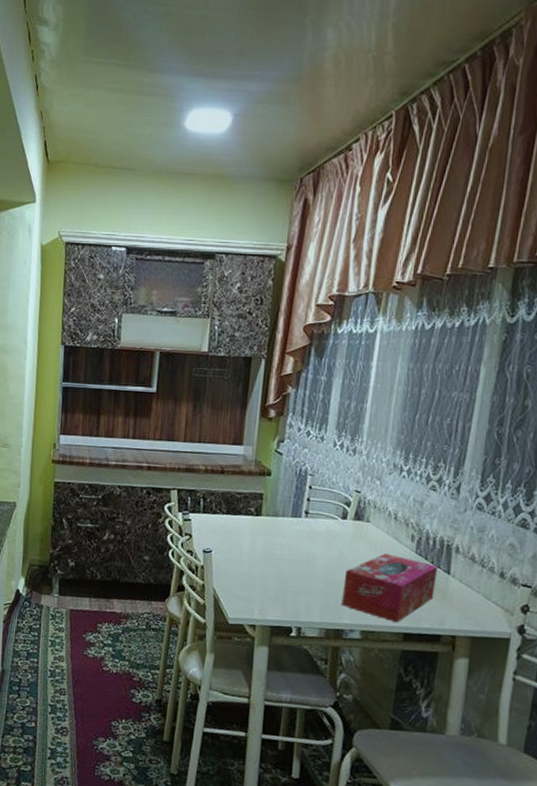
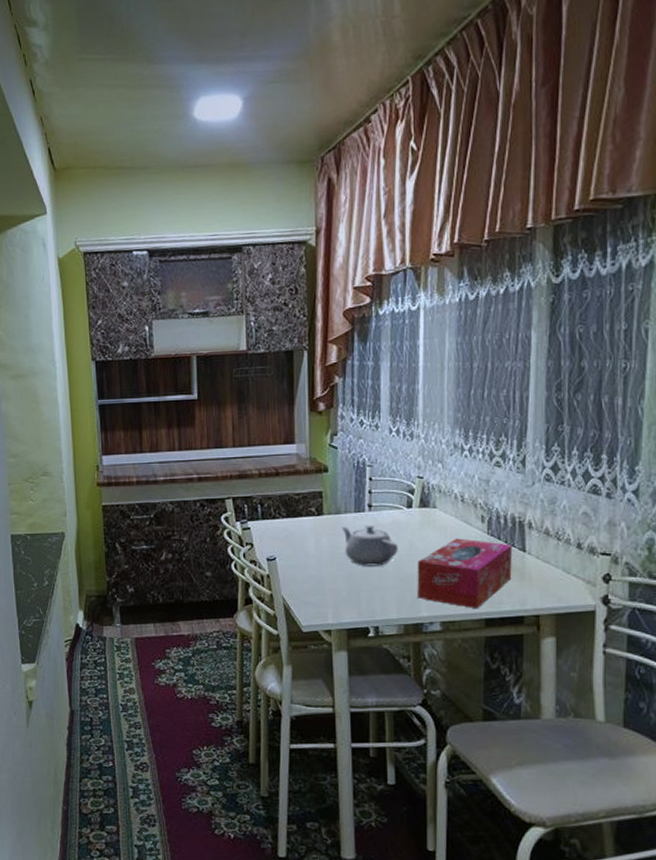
teapot: none [277,529,329,571] -> present [341,525,398,566]

